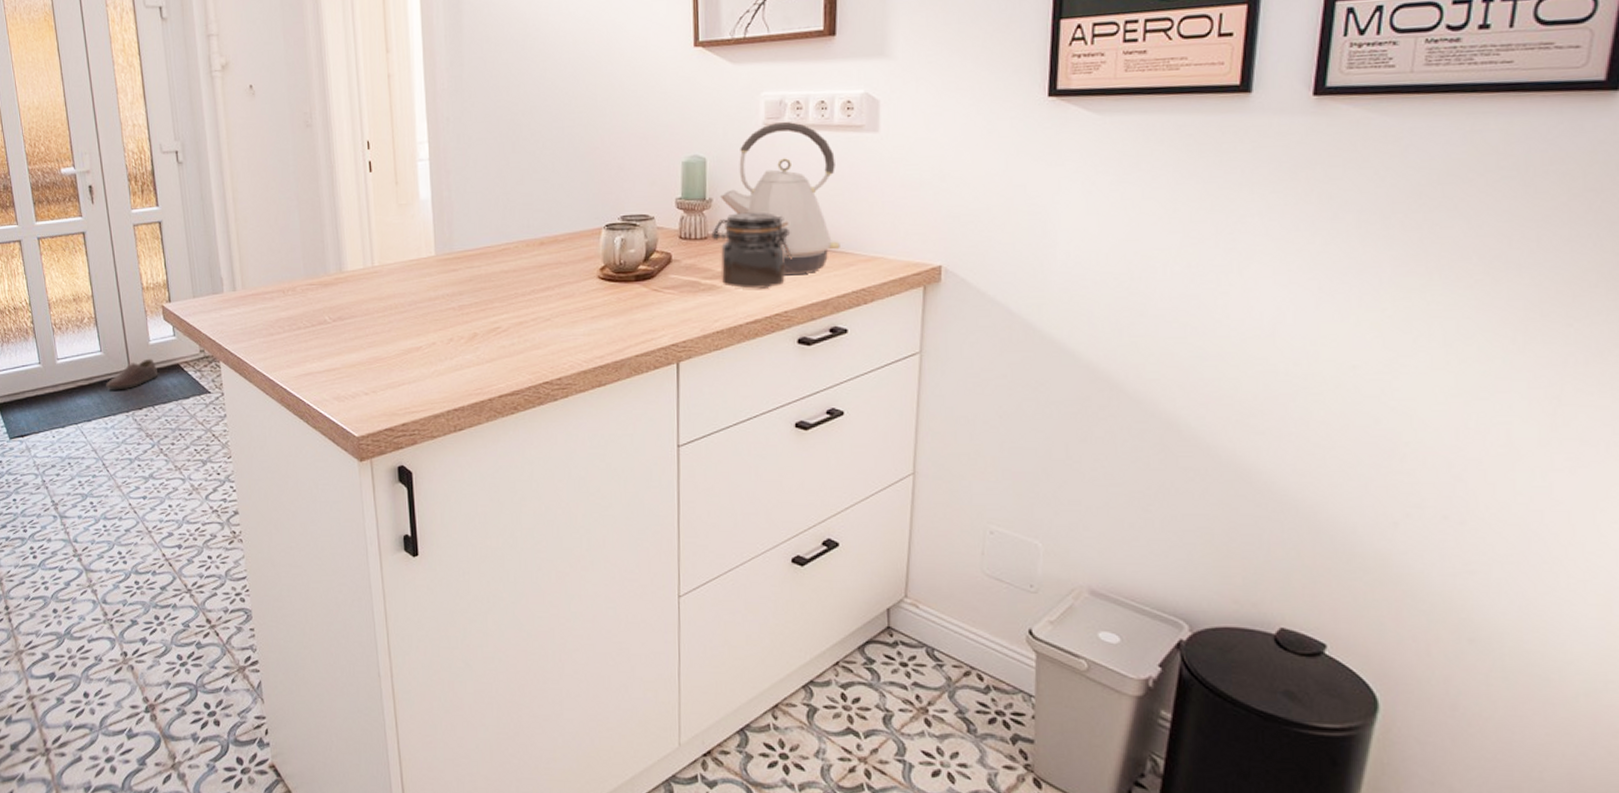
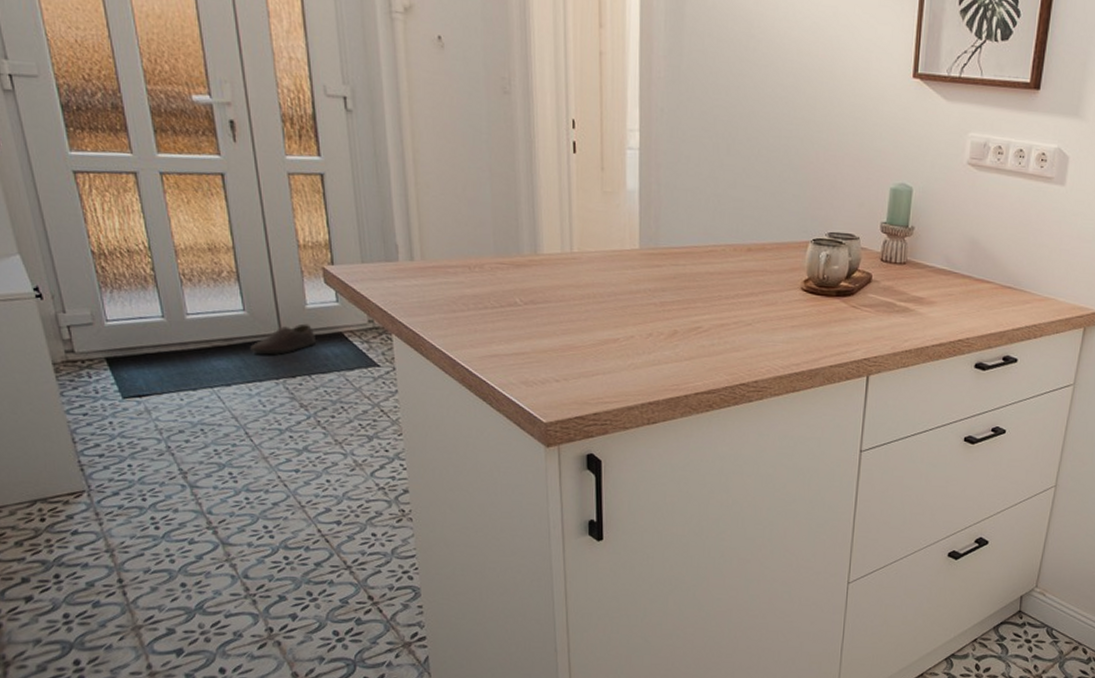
jar: present [711,212,792,289] -> none [910,243,980,316]
kettle: present [720,122,840,276] -> none [922,163,1026,307]

